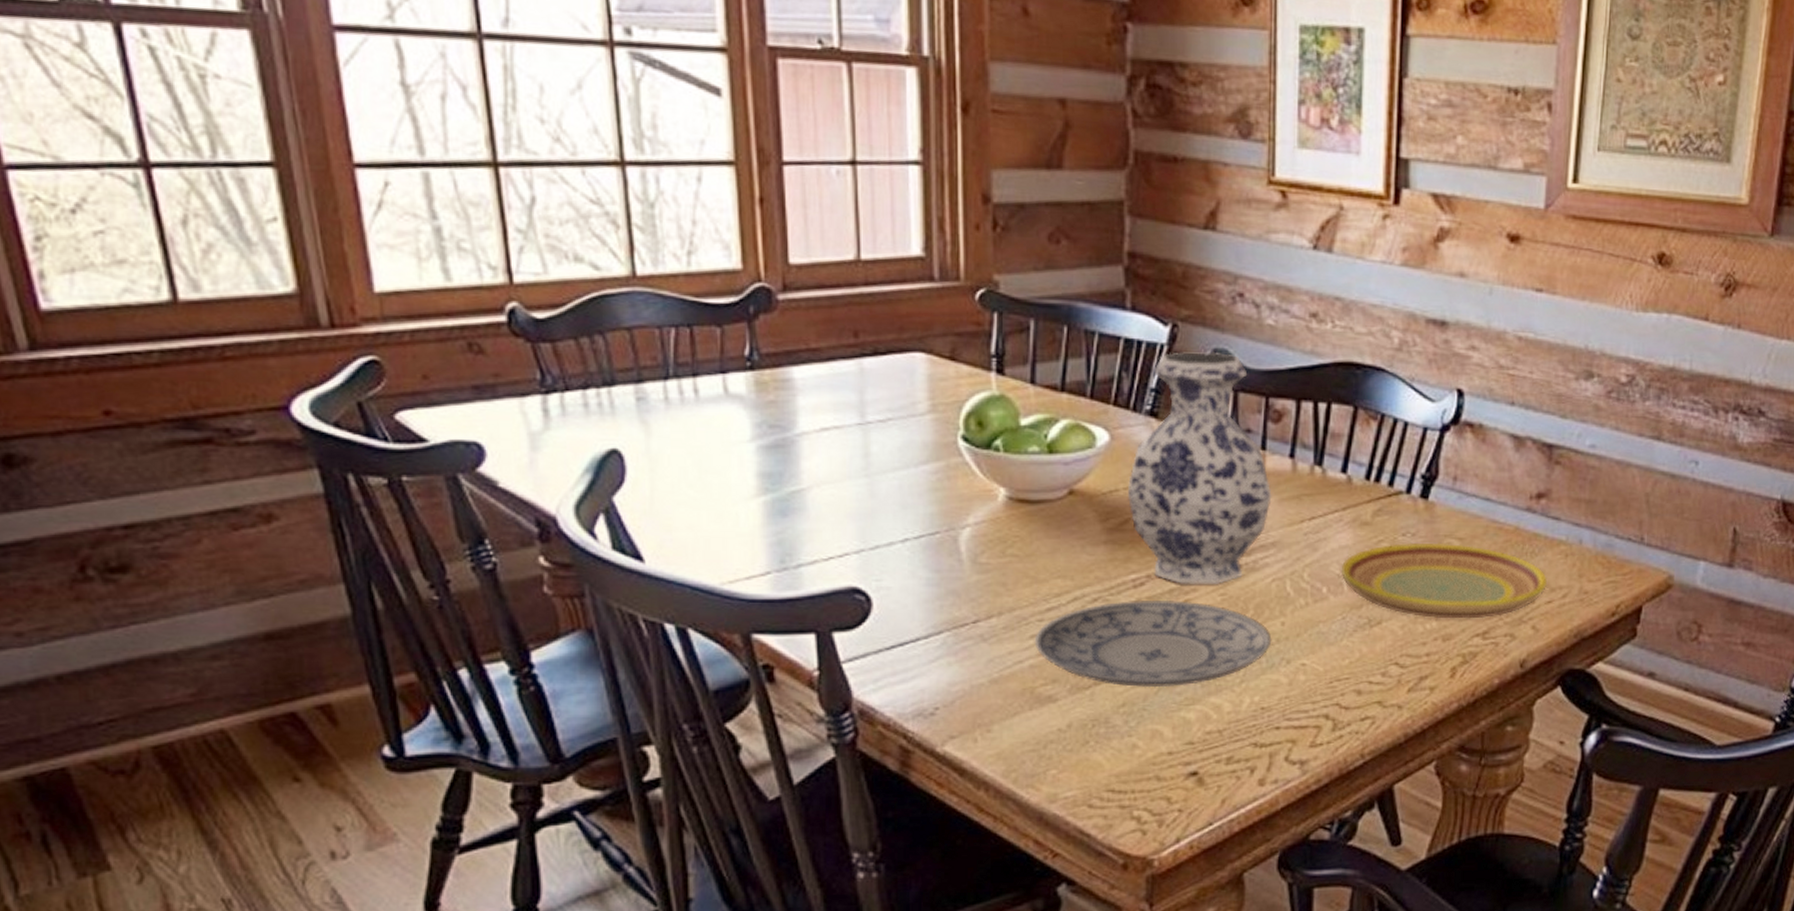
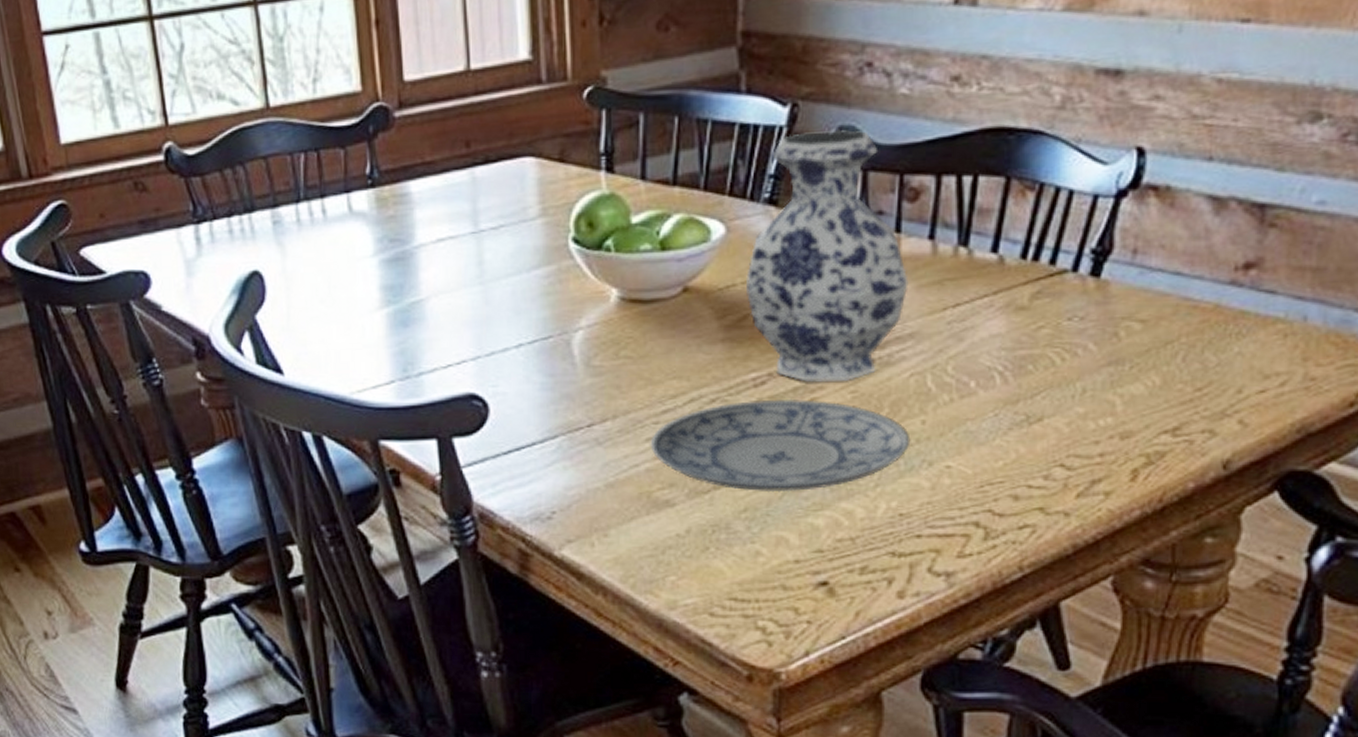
plate: present [1342,542,1548,619] -> none [993,326,1260,414]

